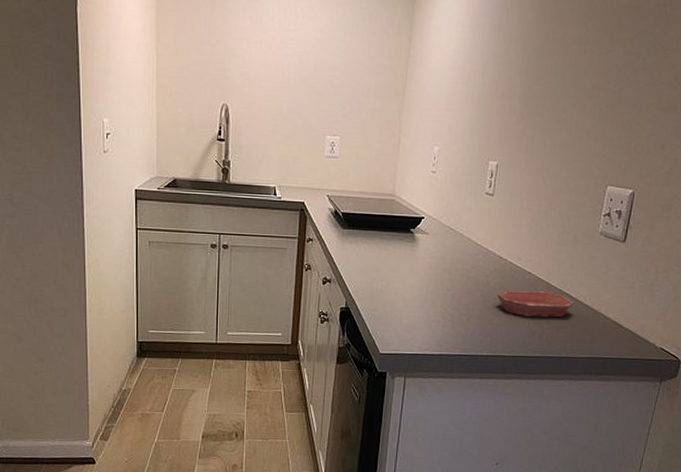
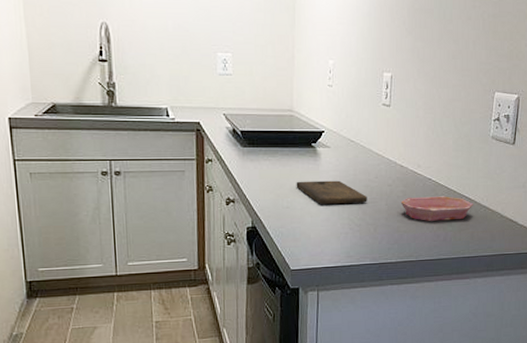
cutting board: none [391,265,463,292] -> present [296,180,367,204]

